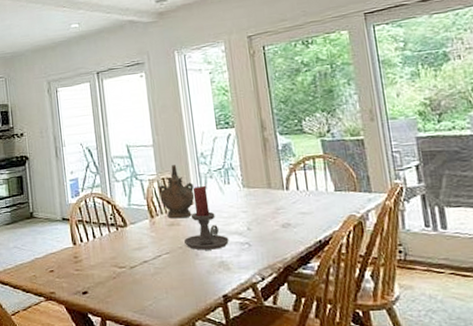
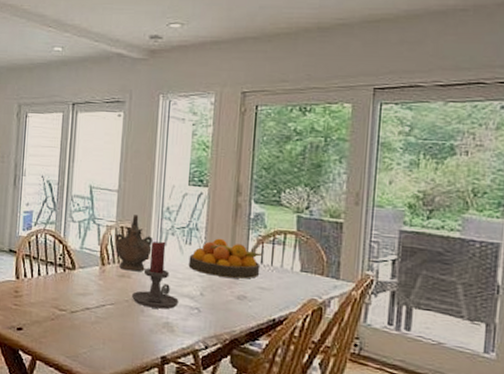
fruit bowl: none [230,173,298,210] -> present [188,238,263,279]

